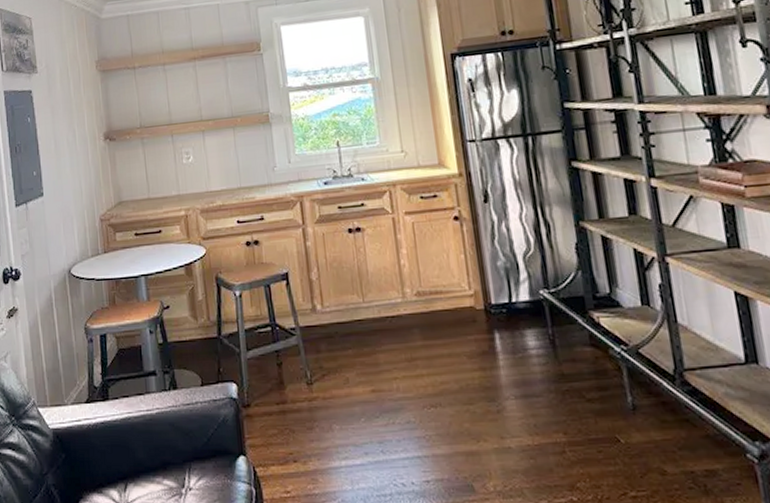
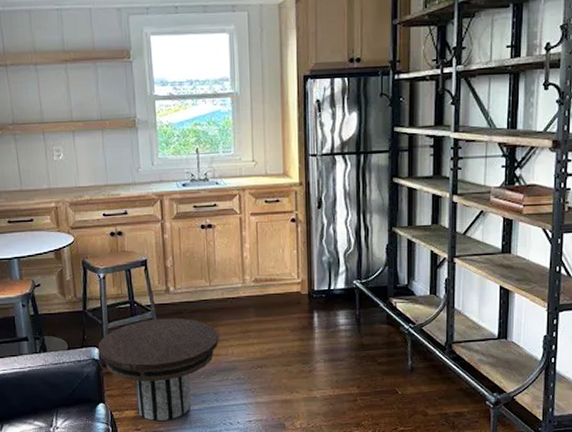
side table: none [236,343,380,480] -> present [98,318,219,421]

